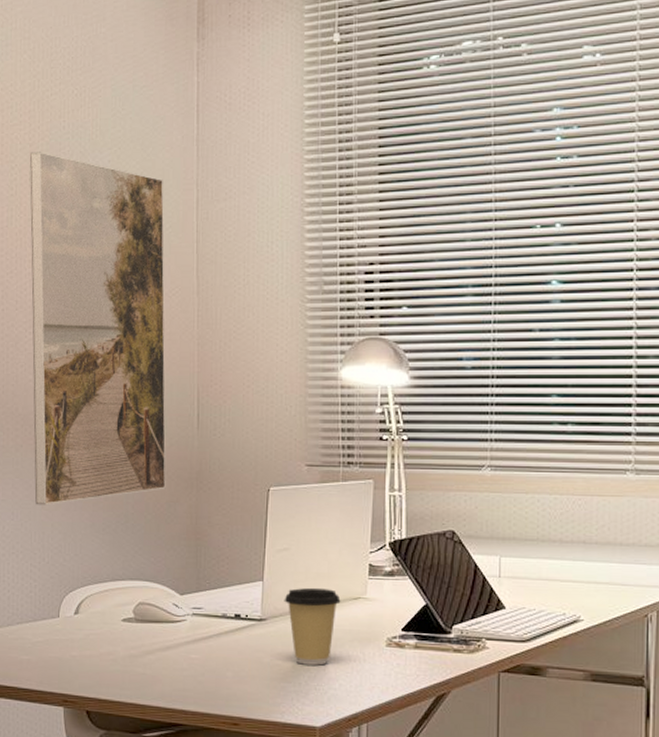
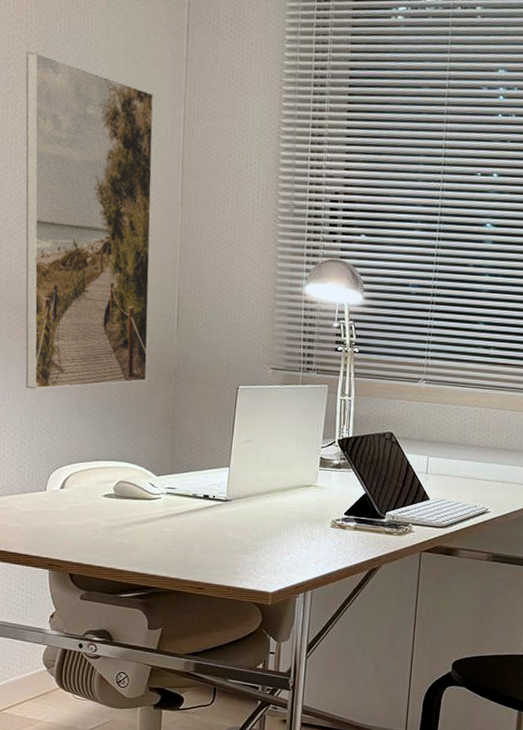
coffee cup: present [284,587,341,666] -> none [247,474,295,541]

